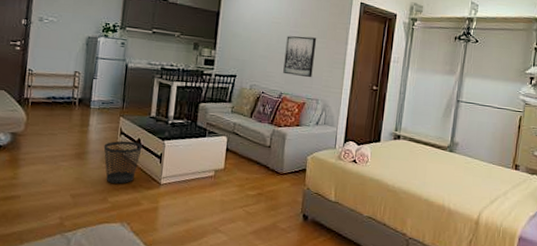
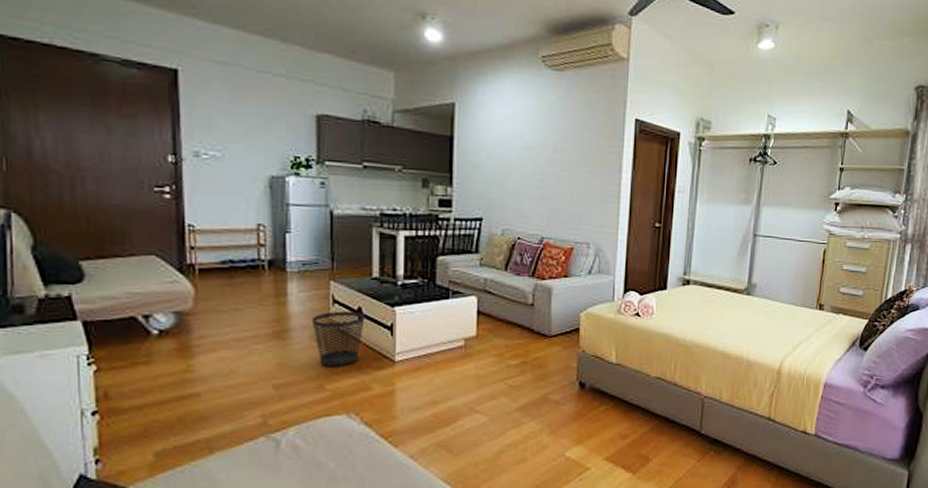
wall art: present [283,36,317,78] -> none [543,164,583,217]

